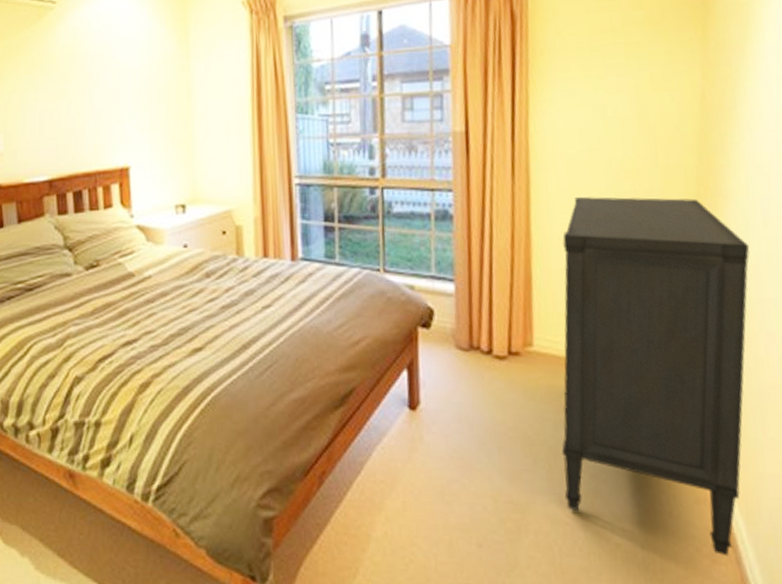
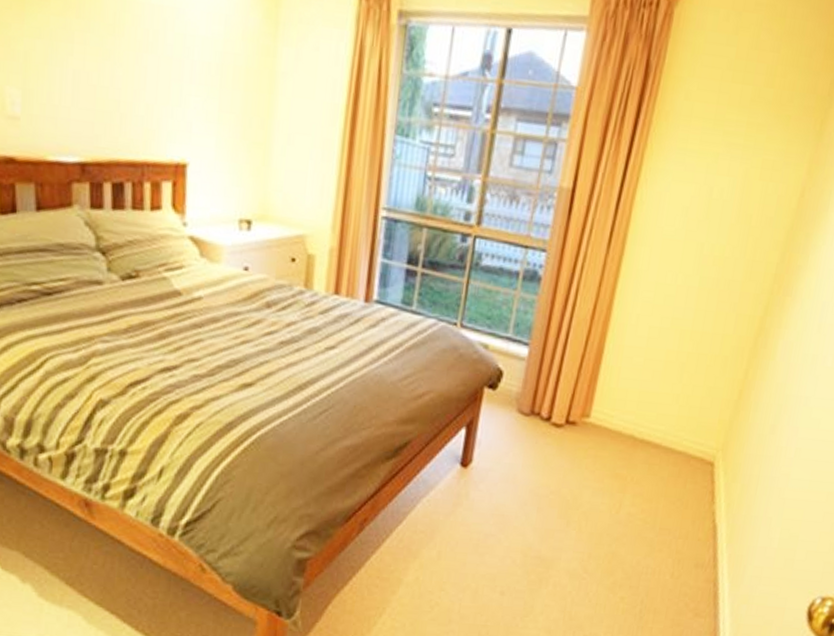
dresser: present [562,196,750,557] -> none [586,276,801,611]

